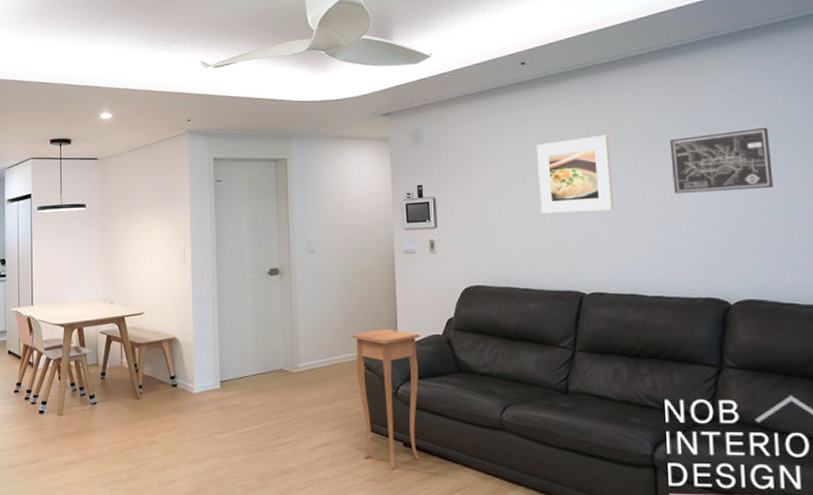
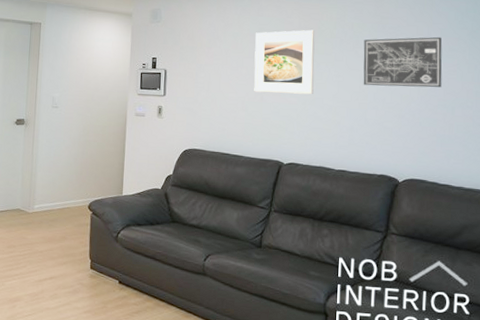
side table: present [351,329,421,470] -> none [82,180,142,304]

